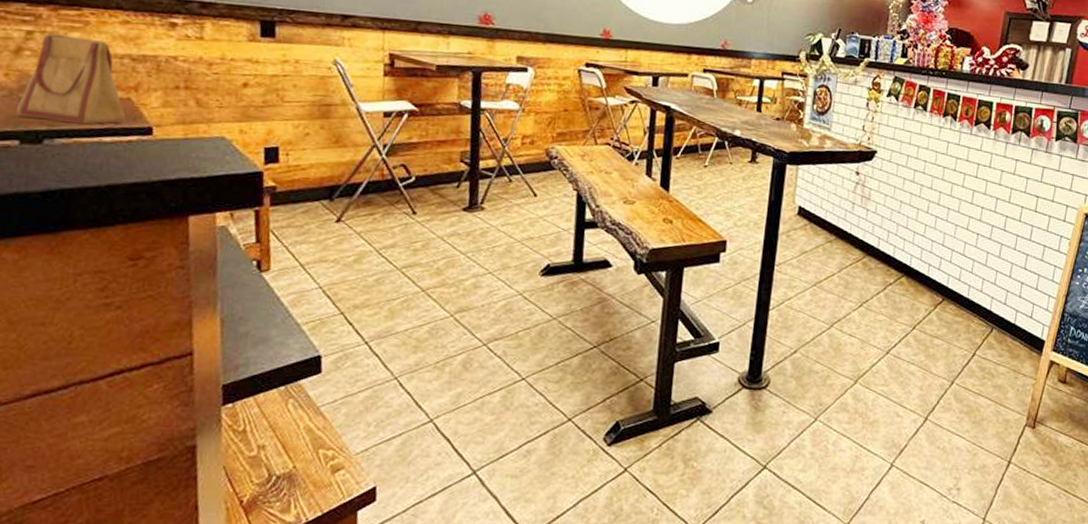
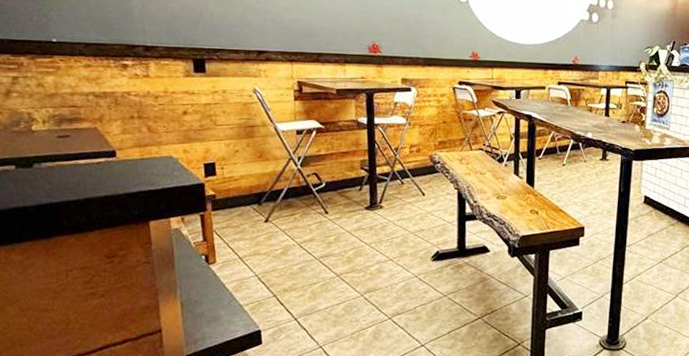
shopping bag: present [15,33,126,125] -> none [10,78,94,151]

